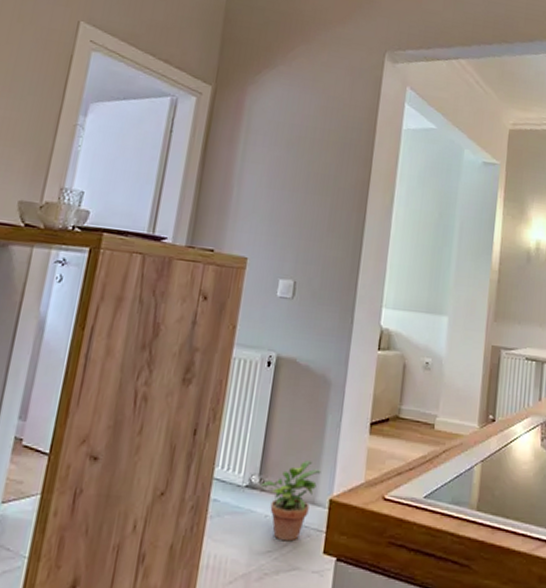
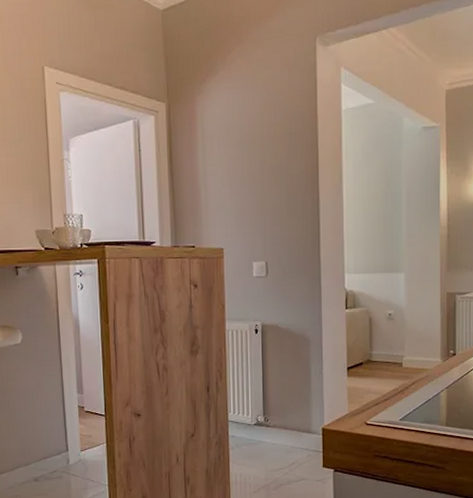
potted plant: present [261,460,321,542] -> none [266,401,312,461]

